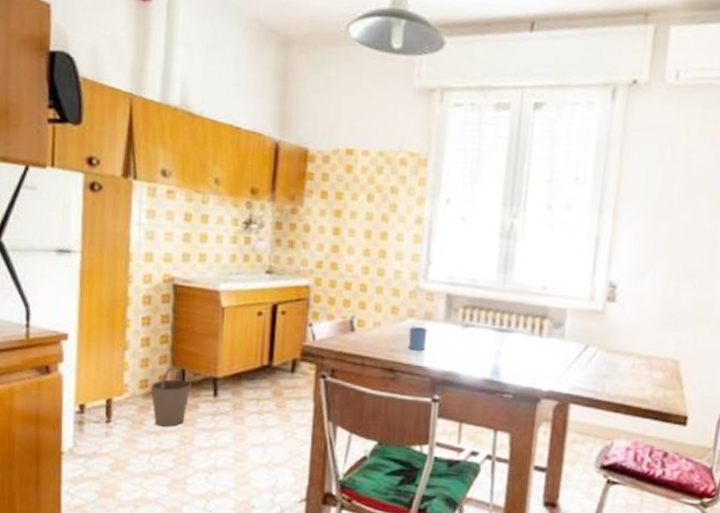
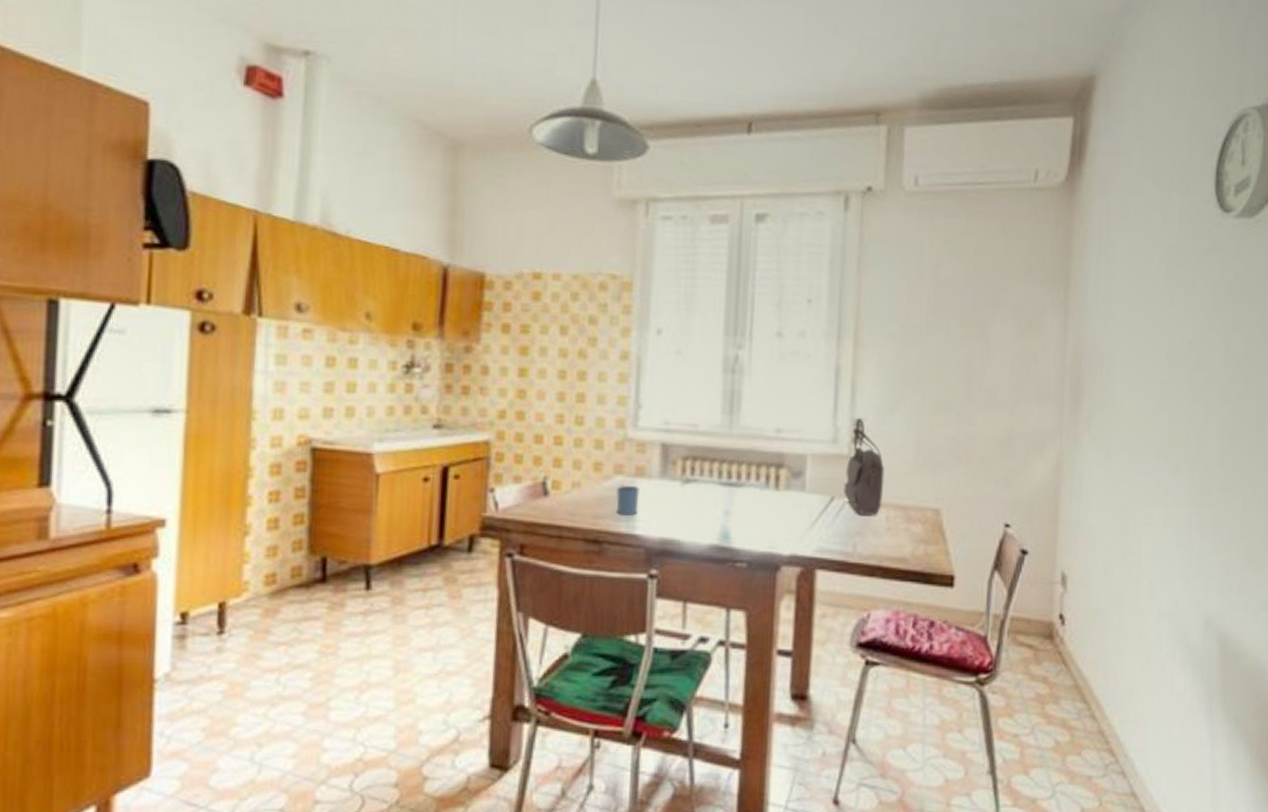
bucket: present [151,366,192,428] -> none [280,553,336,635]
handbag: none [597,280,634,363] -> present [844,417,885,516]

